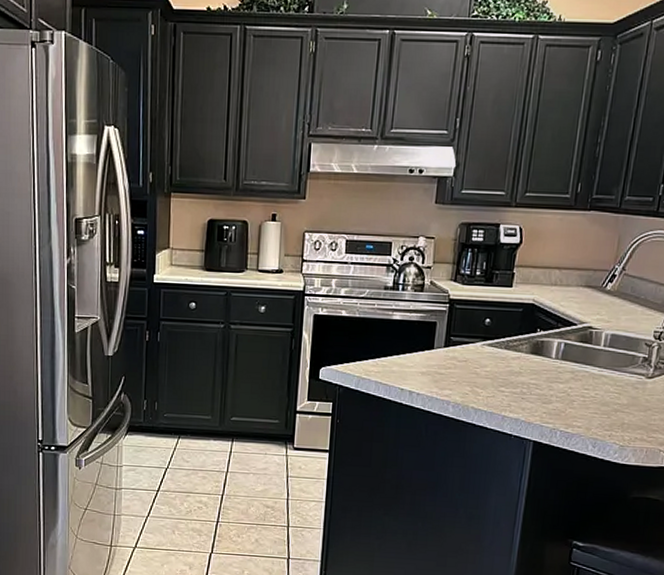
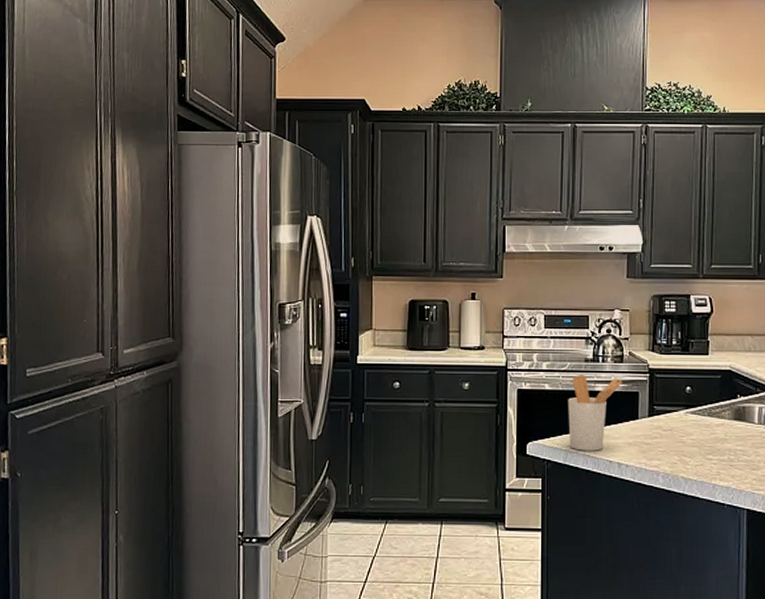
utensil holder: none [362,302,421,379] -> present [568,375,622,451]

